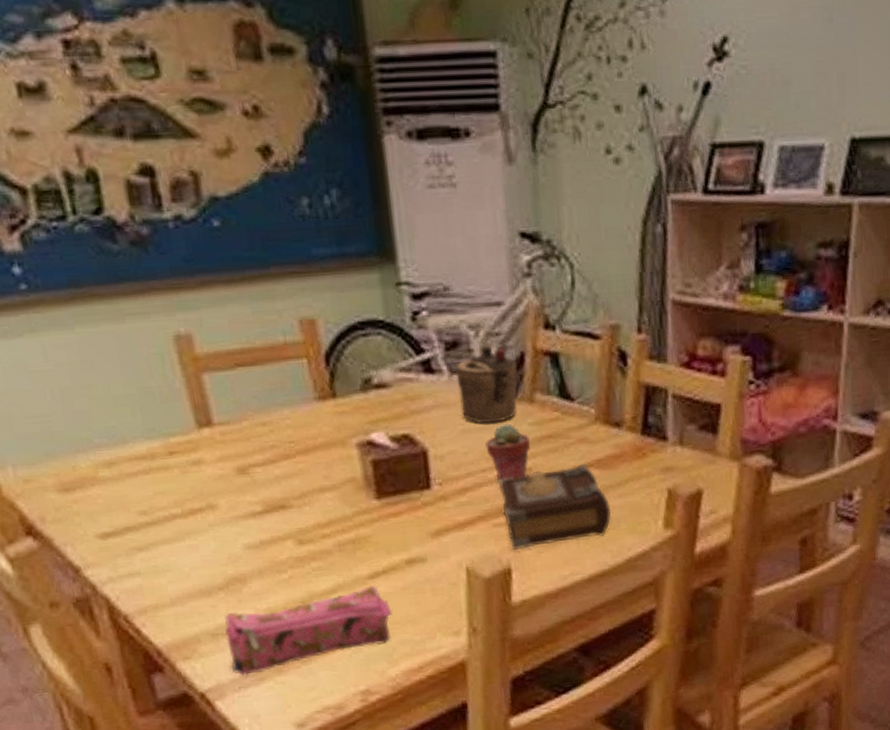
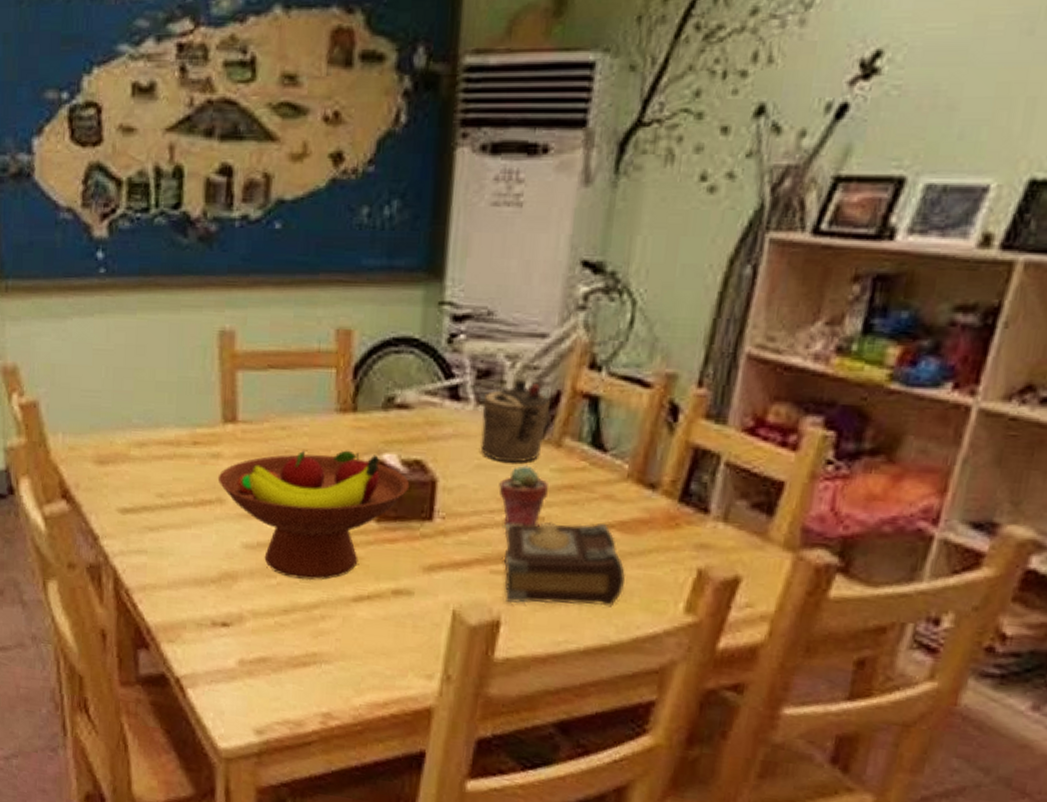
fruit bowl: none [203,435,403,569] -> present [217,450,410,580]
pencil case: present [224,585,393,676] -> none [207,607,370,671]

